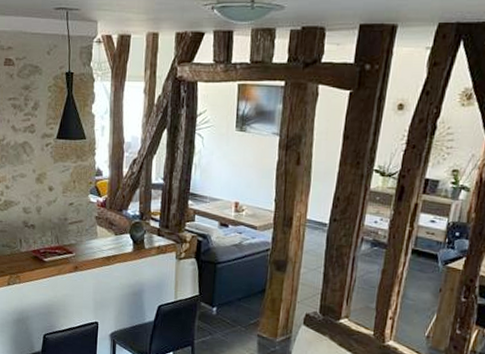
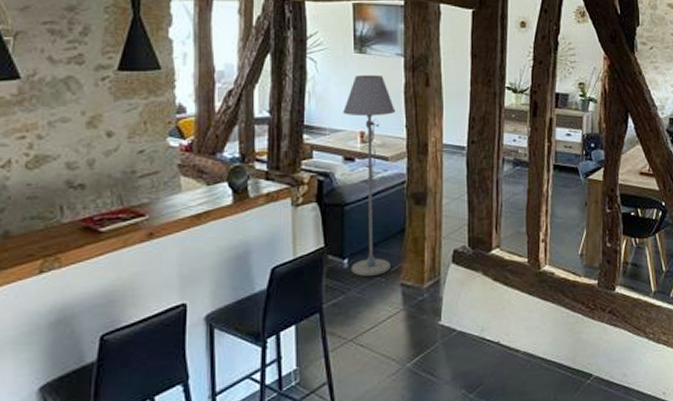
floor lamp: none [218,151,267,325] -> present [343,74,396,277]

